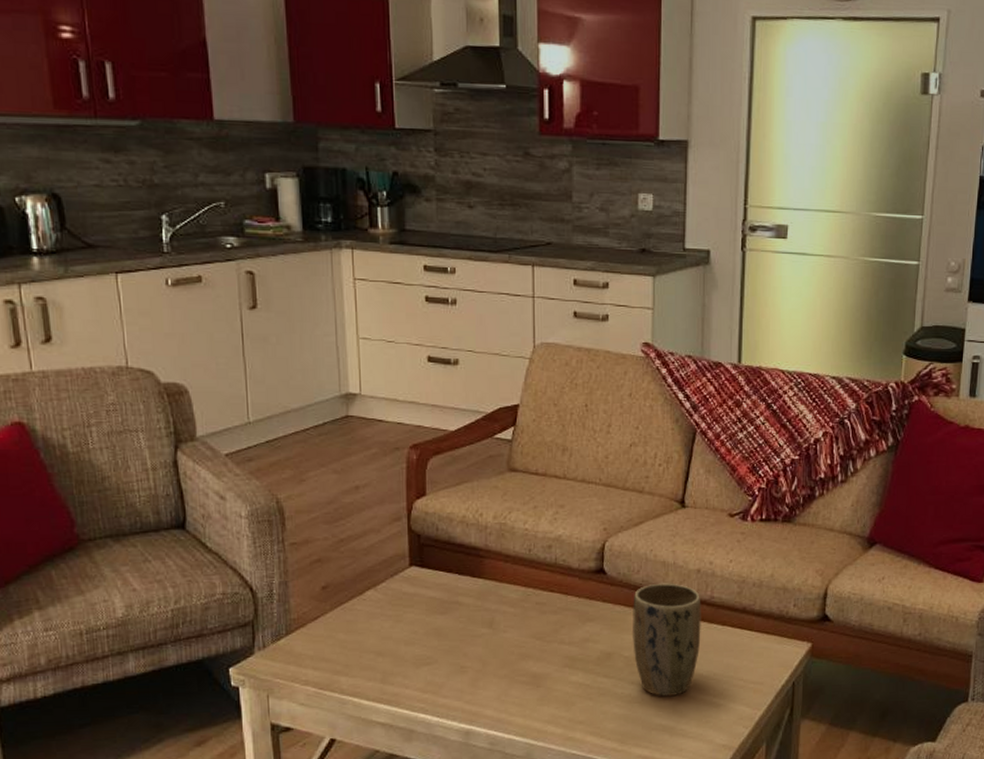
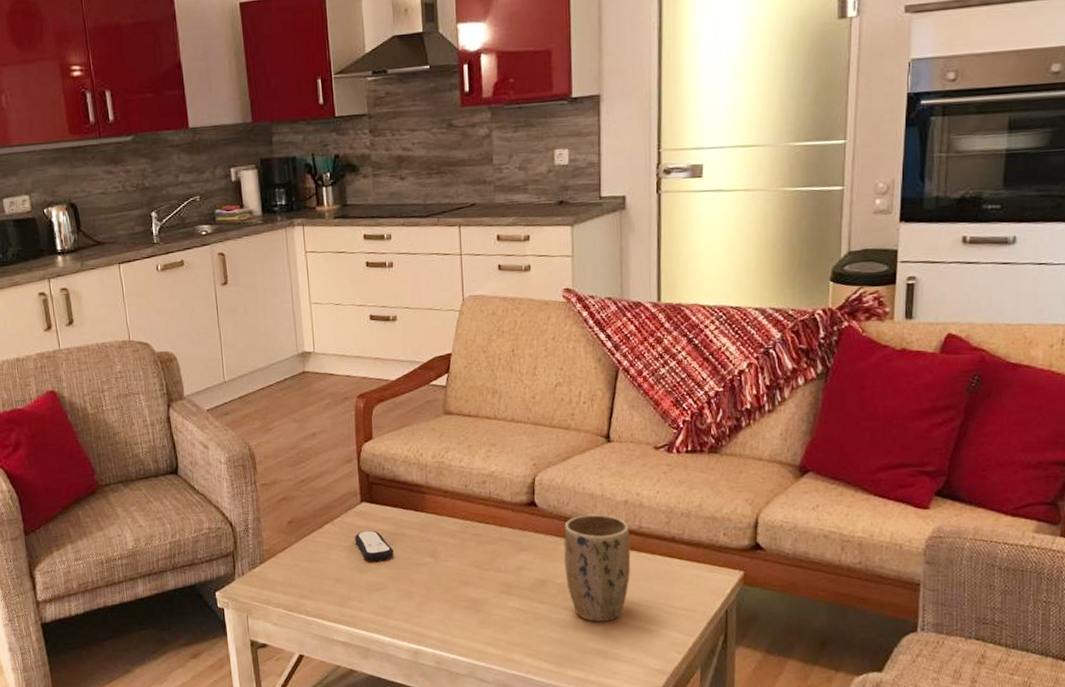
remote control: none [401,597,447,632] -> present [355,530,395,561]

